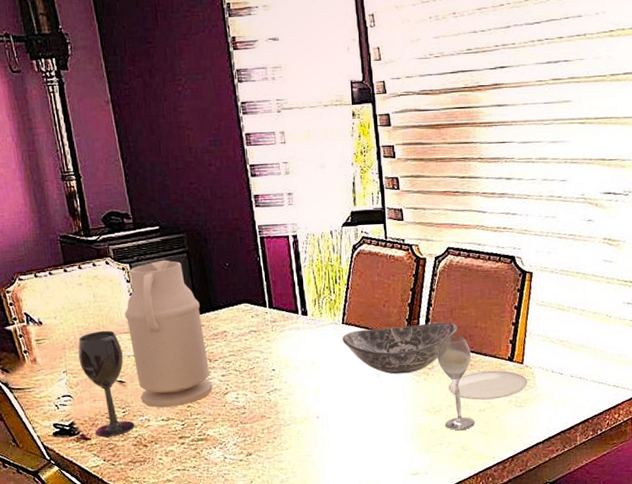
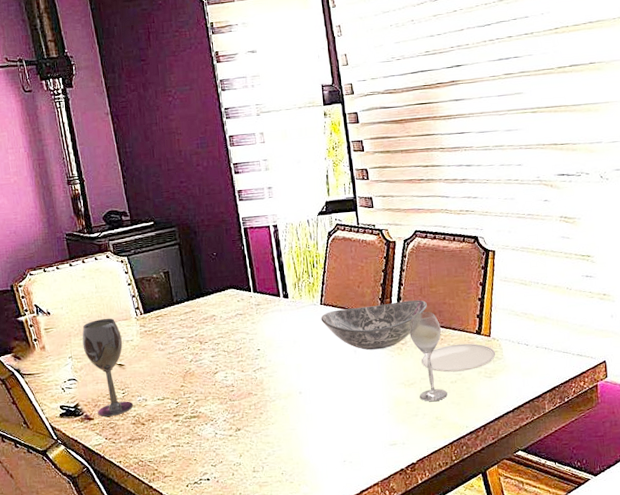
water jug: present [125,259,213,408] -> none [124,252,204,388]

